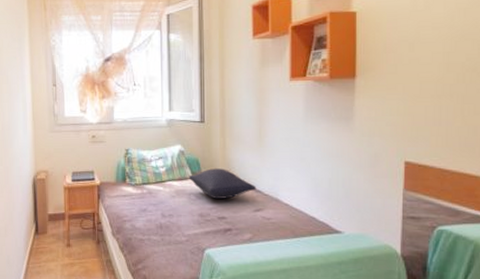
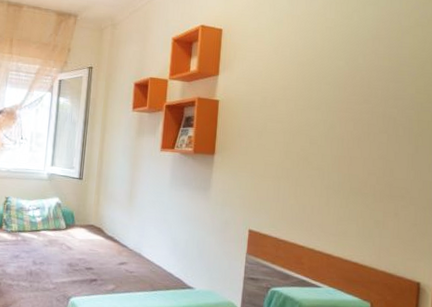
pillow: present [188,168,257,199] -> none [62,222,124,251]

